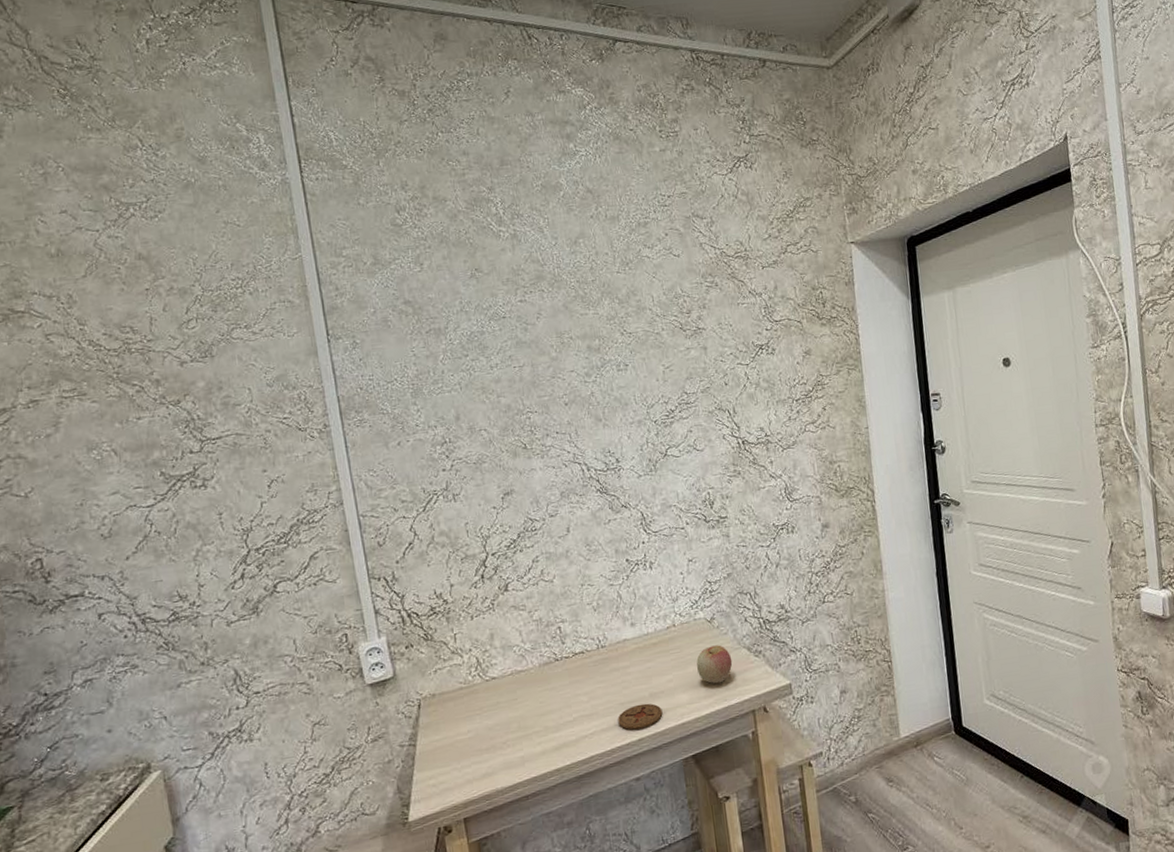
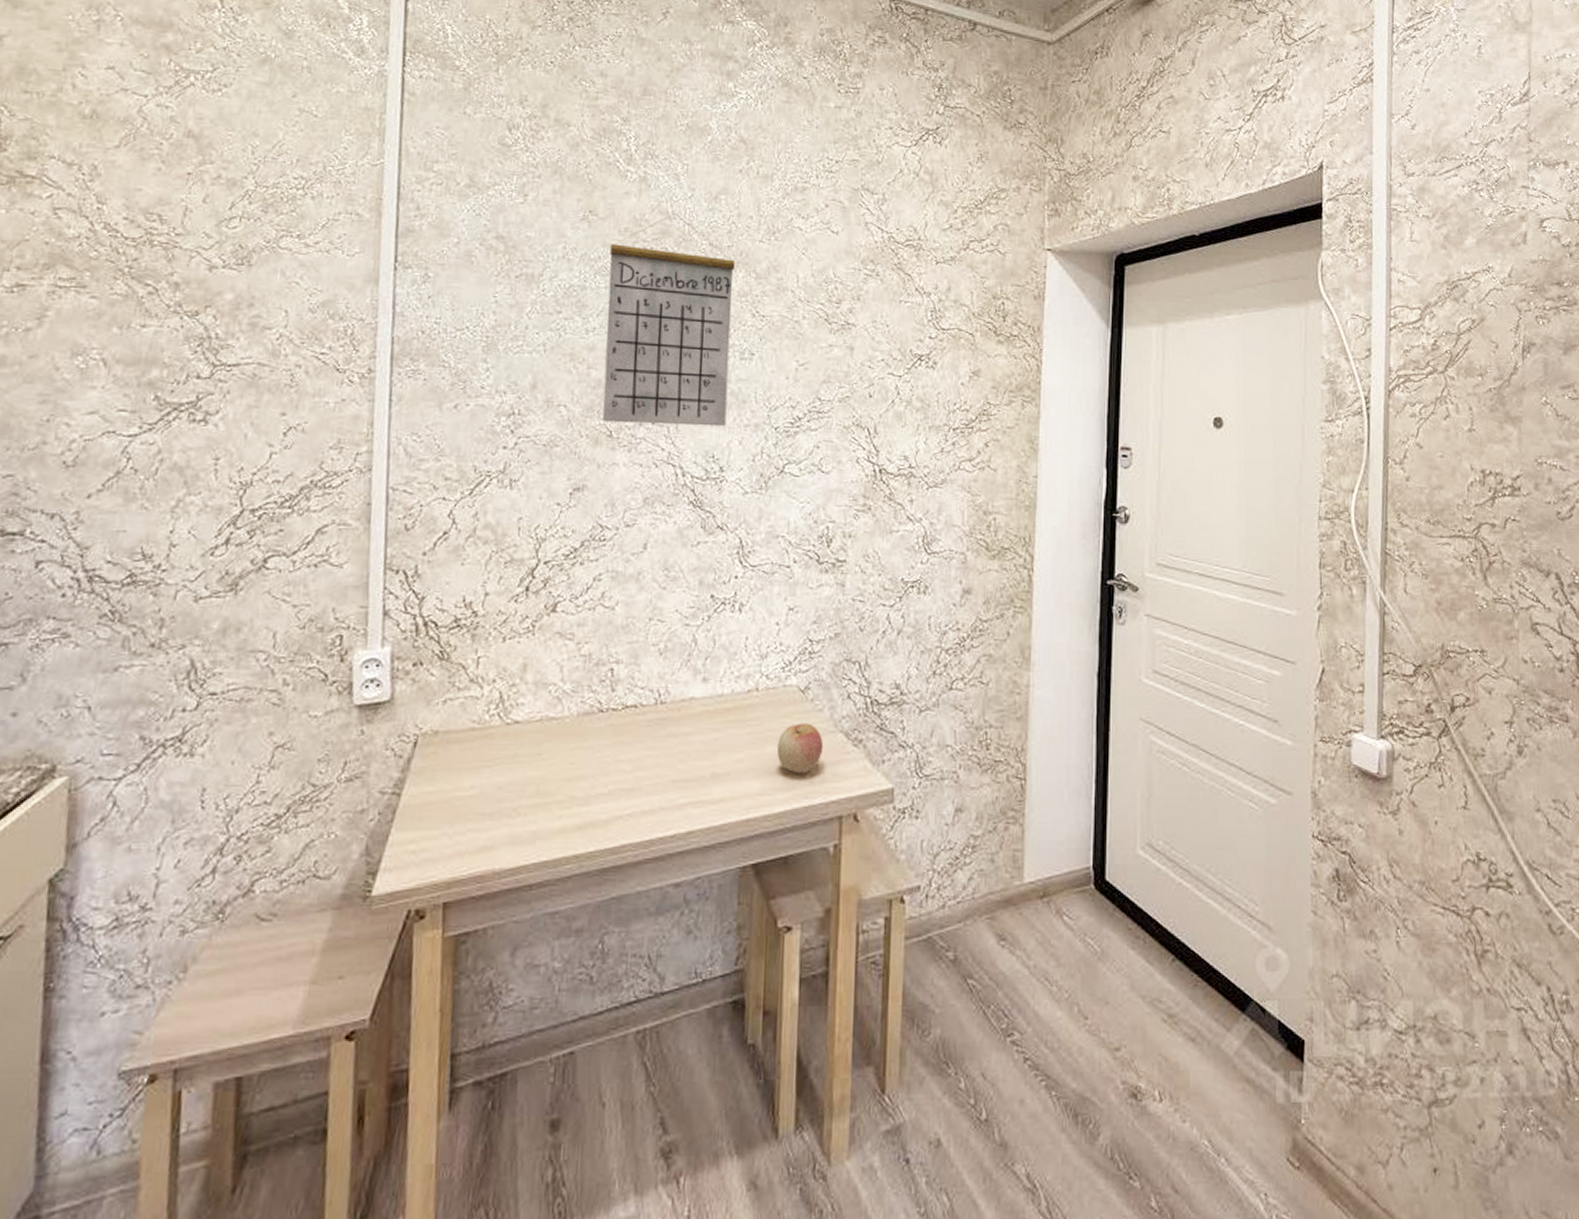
calendar: none [497,260,615,438] -> present [602,214,736,427]
coaster: present [617,703,663,730] -> none [665,785,724,818]

